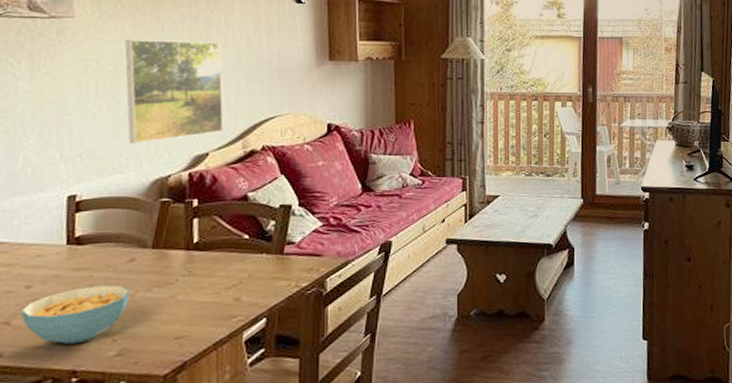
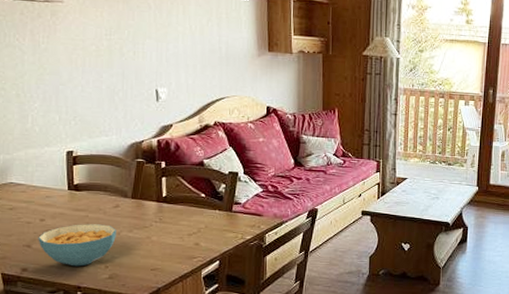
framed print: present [125,39,224,143] -> none [104,23,184,113]

